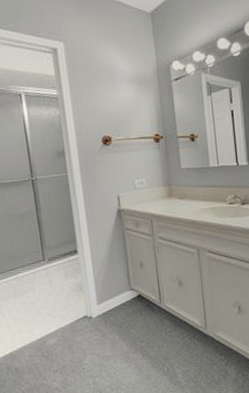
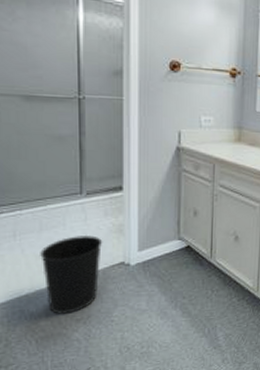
wastebasket: none [17,295,69,368] -> present [40,234,103,315]

